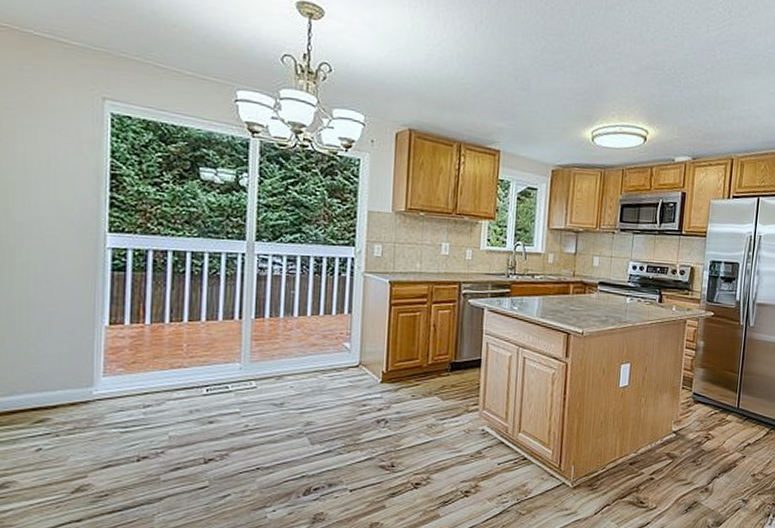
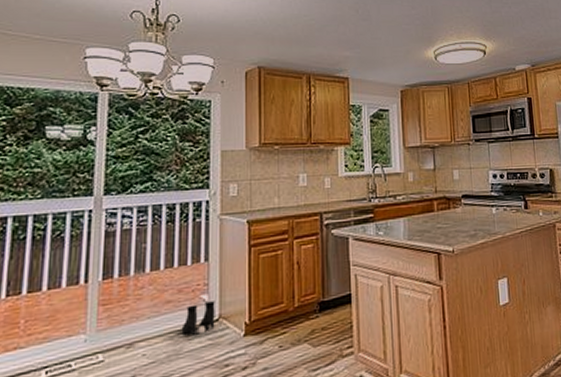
boots: none [325,349,356,376] -> present [181,301,215,335]

